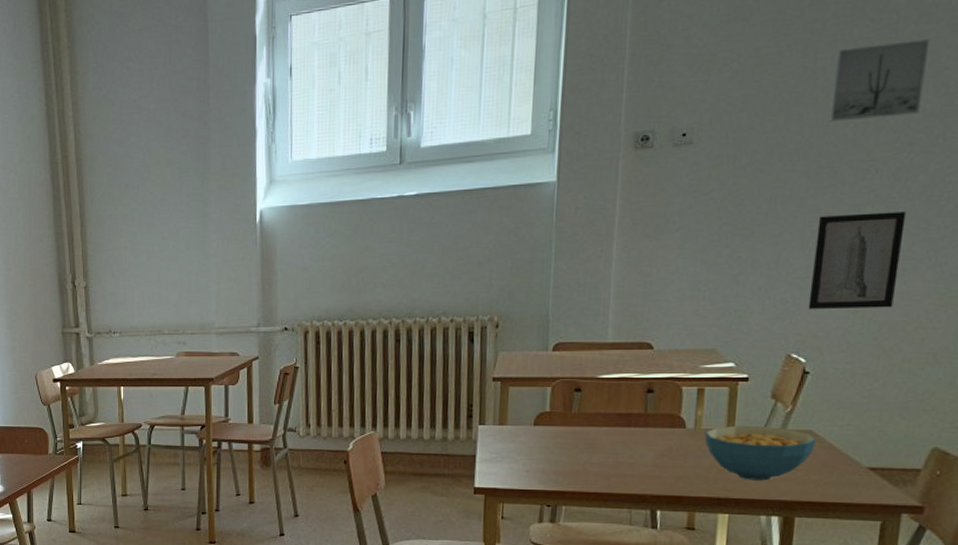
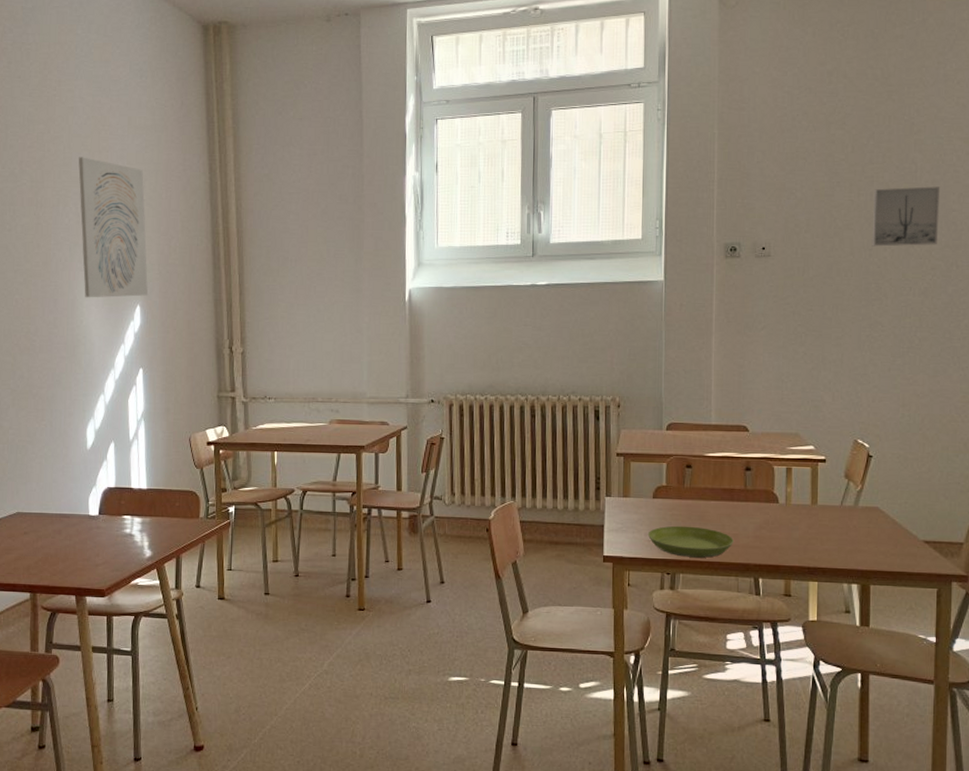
saucer: none [526,454,628,489] -> present [647,525,733,558]
cereal bowl: present [704,425,816,481] -> none [794,501,882,552]
wall art: present [808,212,906,309] -> none [868,323,935,403]

